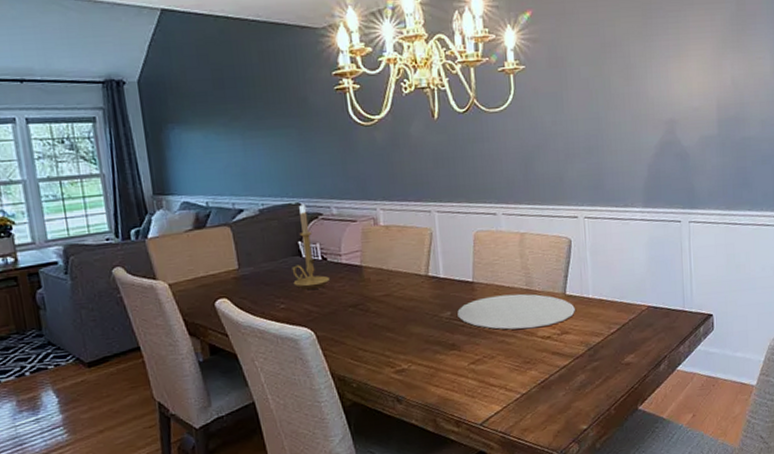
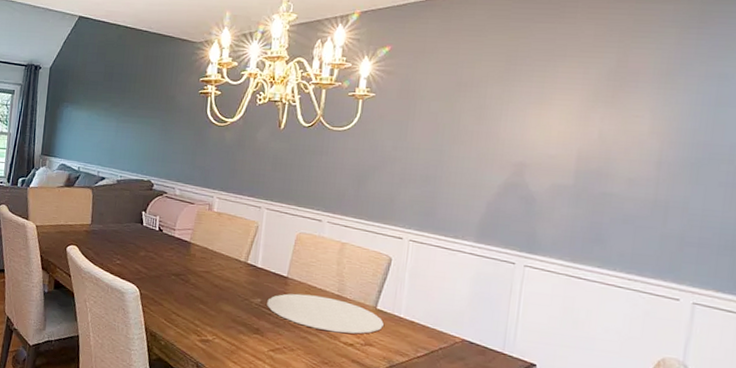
candle holder: present [291,205,331,290] -> none [131,182,162,254]

